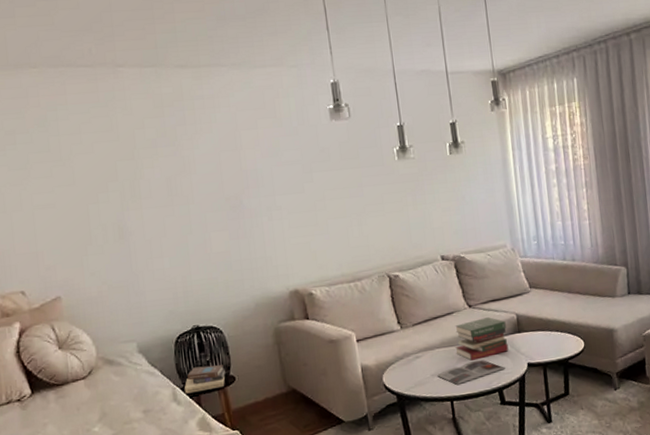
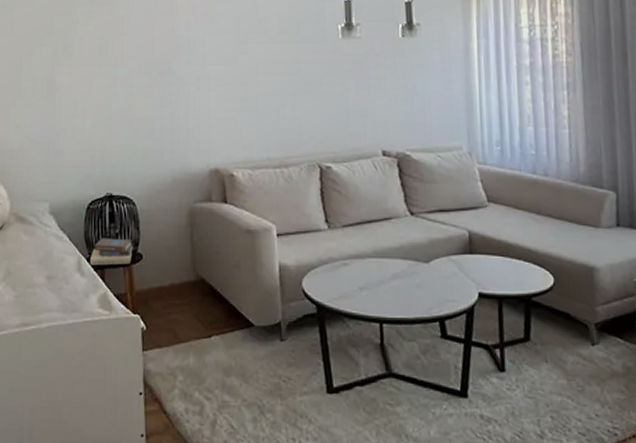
magazine: present [437,360,505,385] -> none [366,280,450,304]
books: present [455,317,509,361] -> none [390,230,456,279]

